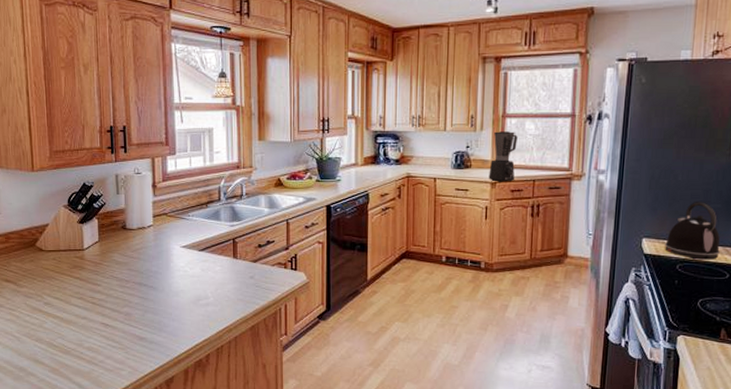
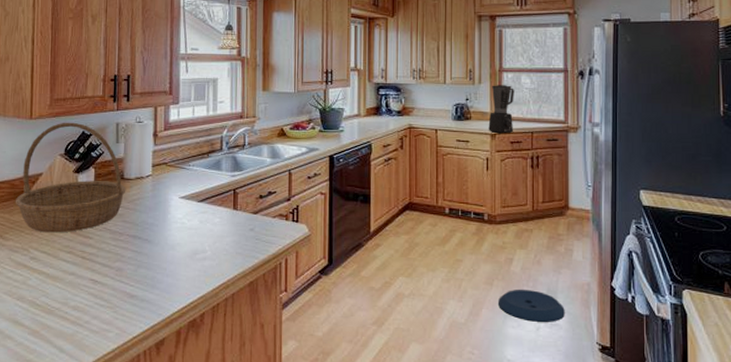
basket: none [25,174,130,280] -> present [15,122,126,233]
robot vacuum: none [492,333,558,365] -> present [499,289,565,322]
kettle: present [665,201,720,260] -> none [662,153,715,212]

